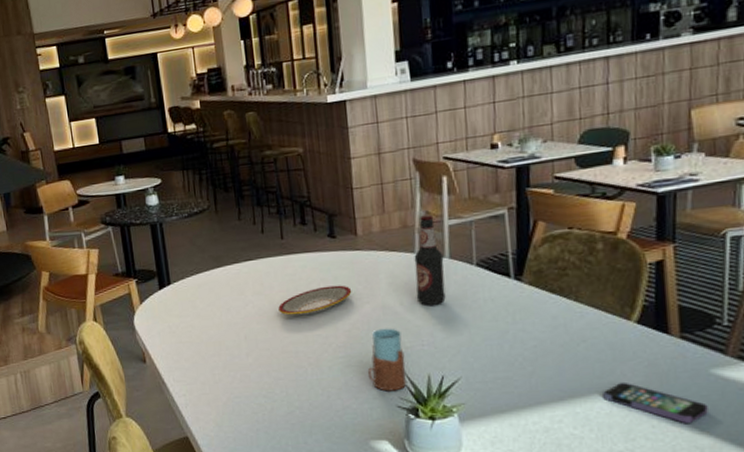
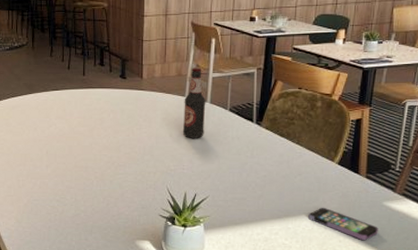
plate: present [278,285,352,315] -> none [75,116,134,138]
drinking glass: present [367,328,407,392] -> none [139,154,169,203]

